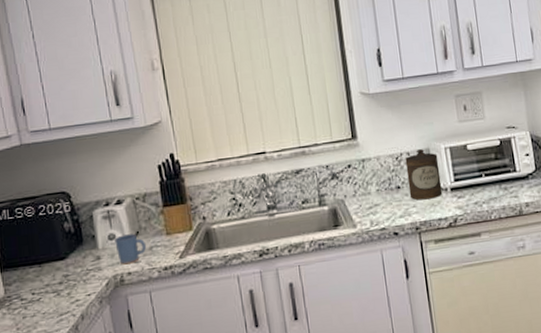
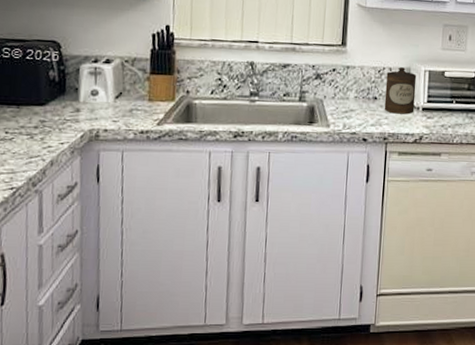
mug: present [114,233,147,265] -> none [96,93,128,122]

